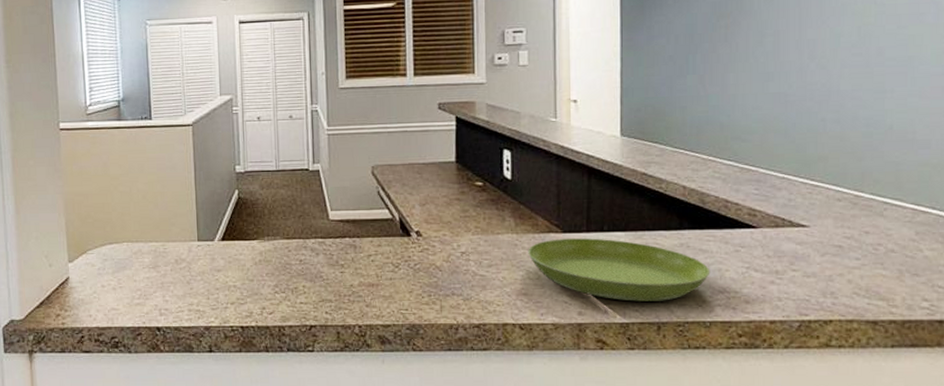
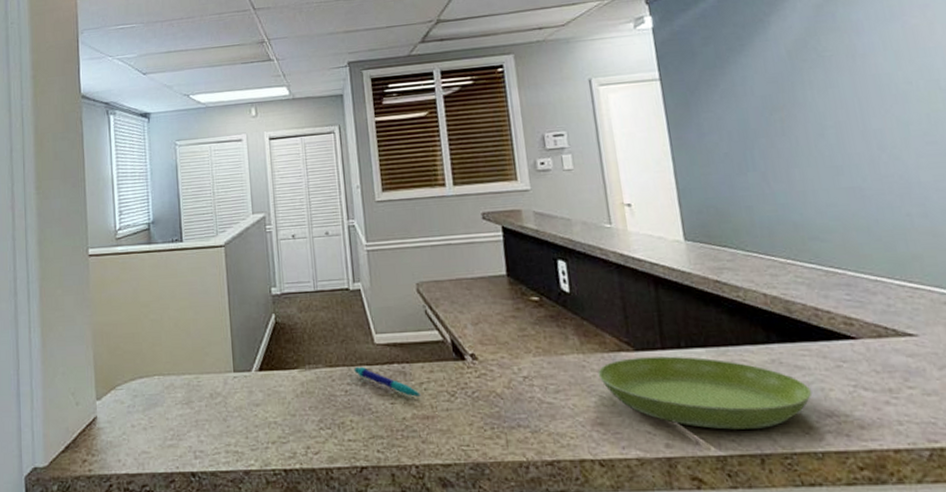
pen: none [309,239,368,267] -> present [354,366,421,397]

